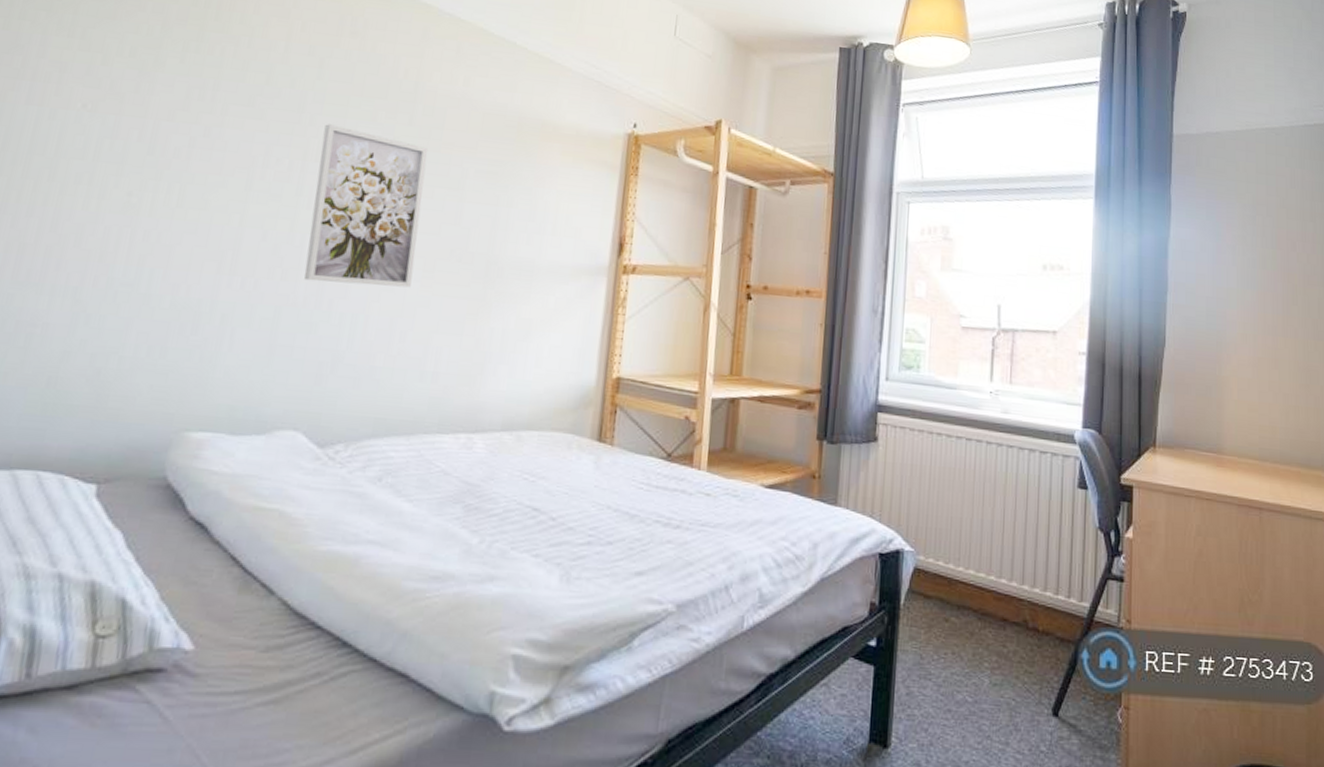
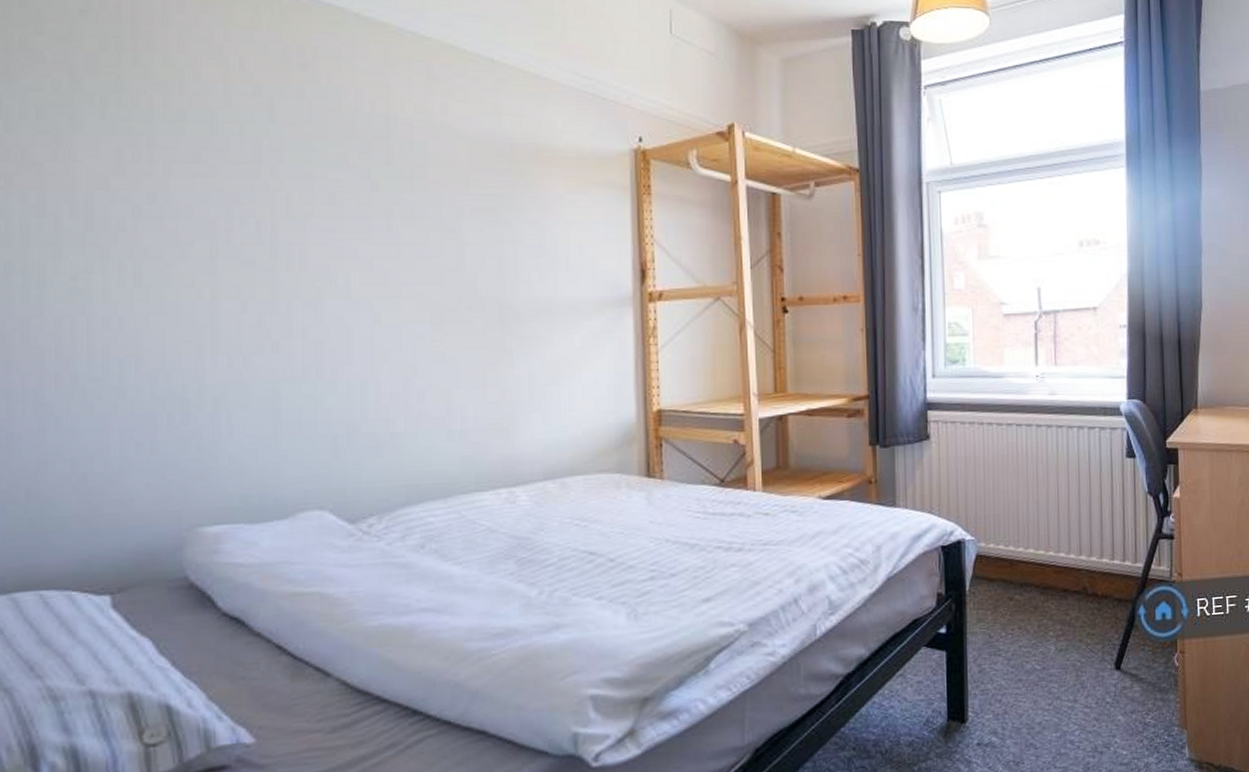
wall art: present [304,124,428,288] -> none [290,174,420,350]

